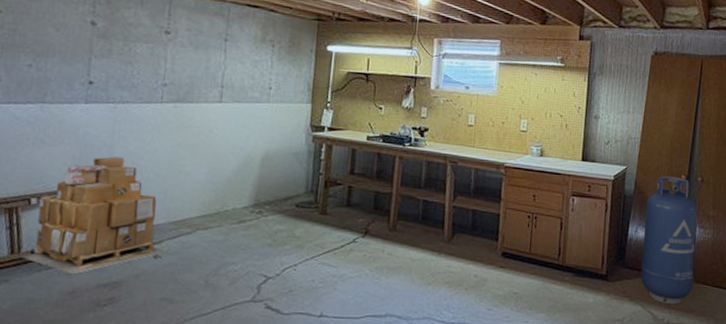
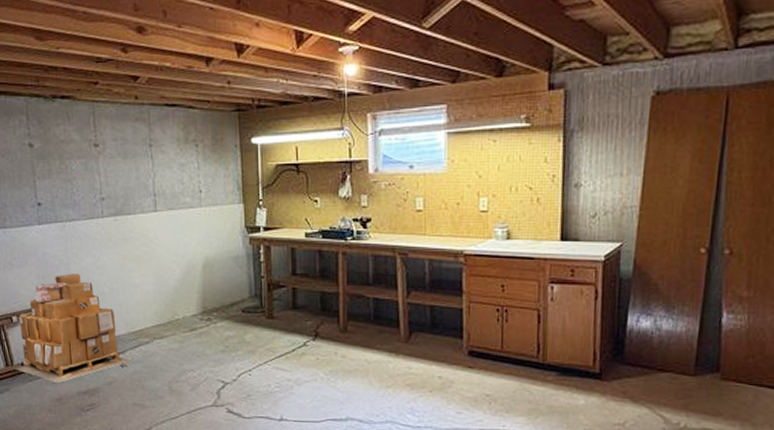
gas cylinder: present [641,176,698,305] -> none [646,251,725,407]

